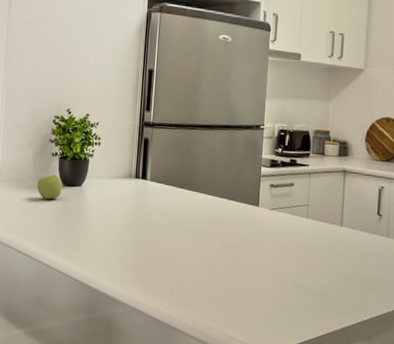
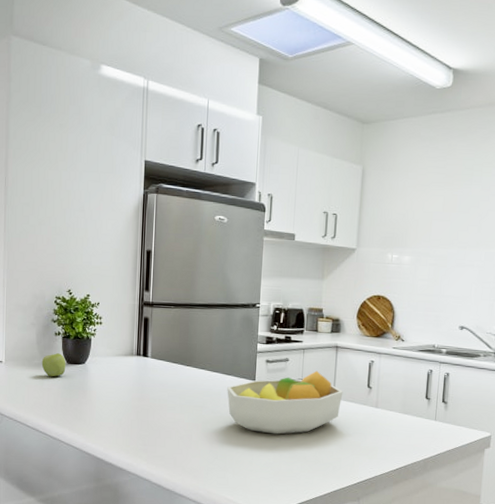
fruit bowl: none [229,196,352,265] -> present [227,371,343,435]

